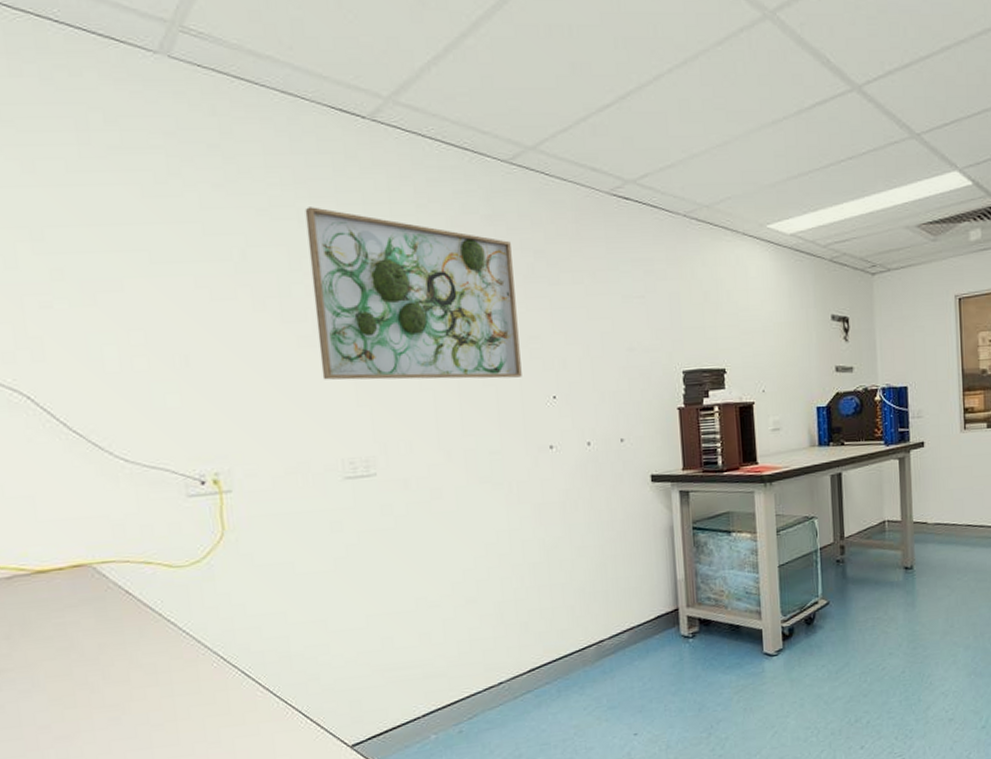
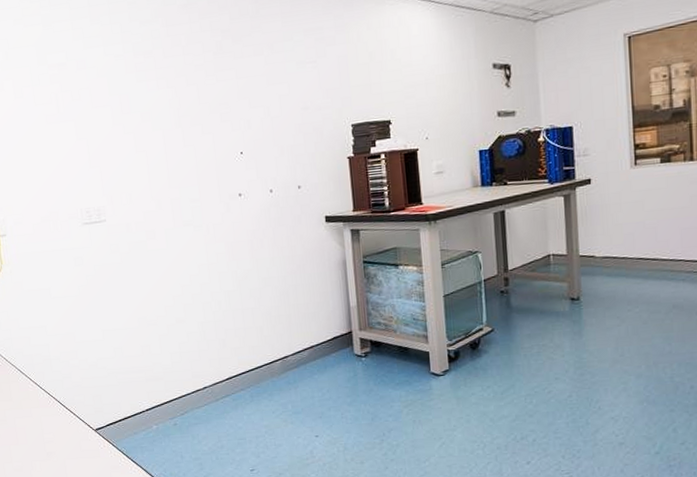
wall art: present [305,207,522,380] -> none [47,13,215,148]

